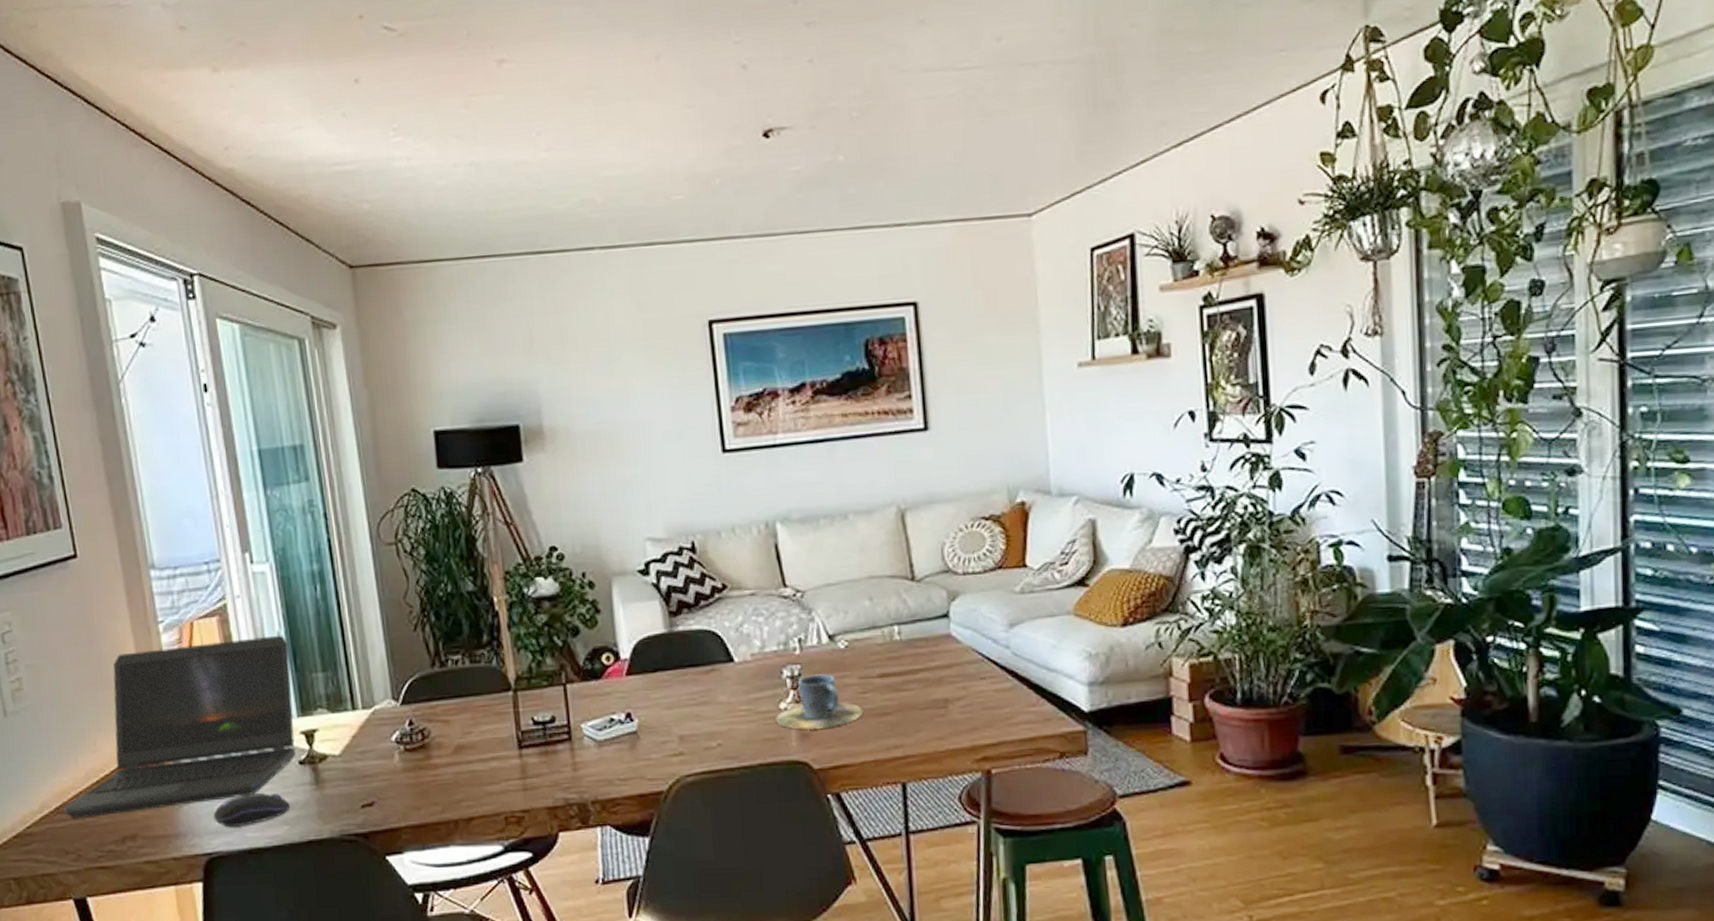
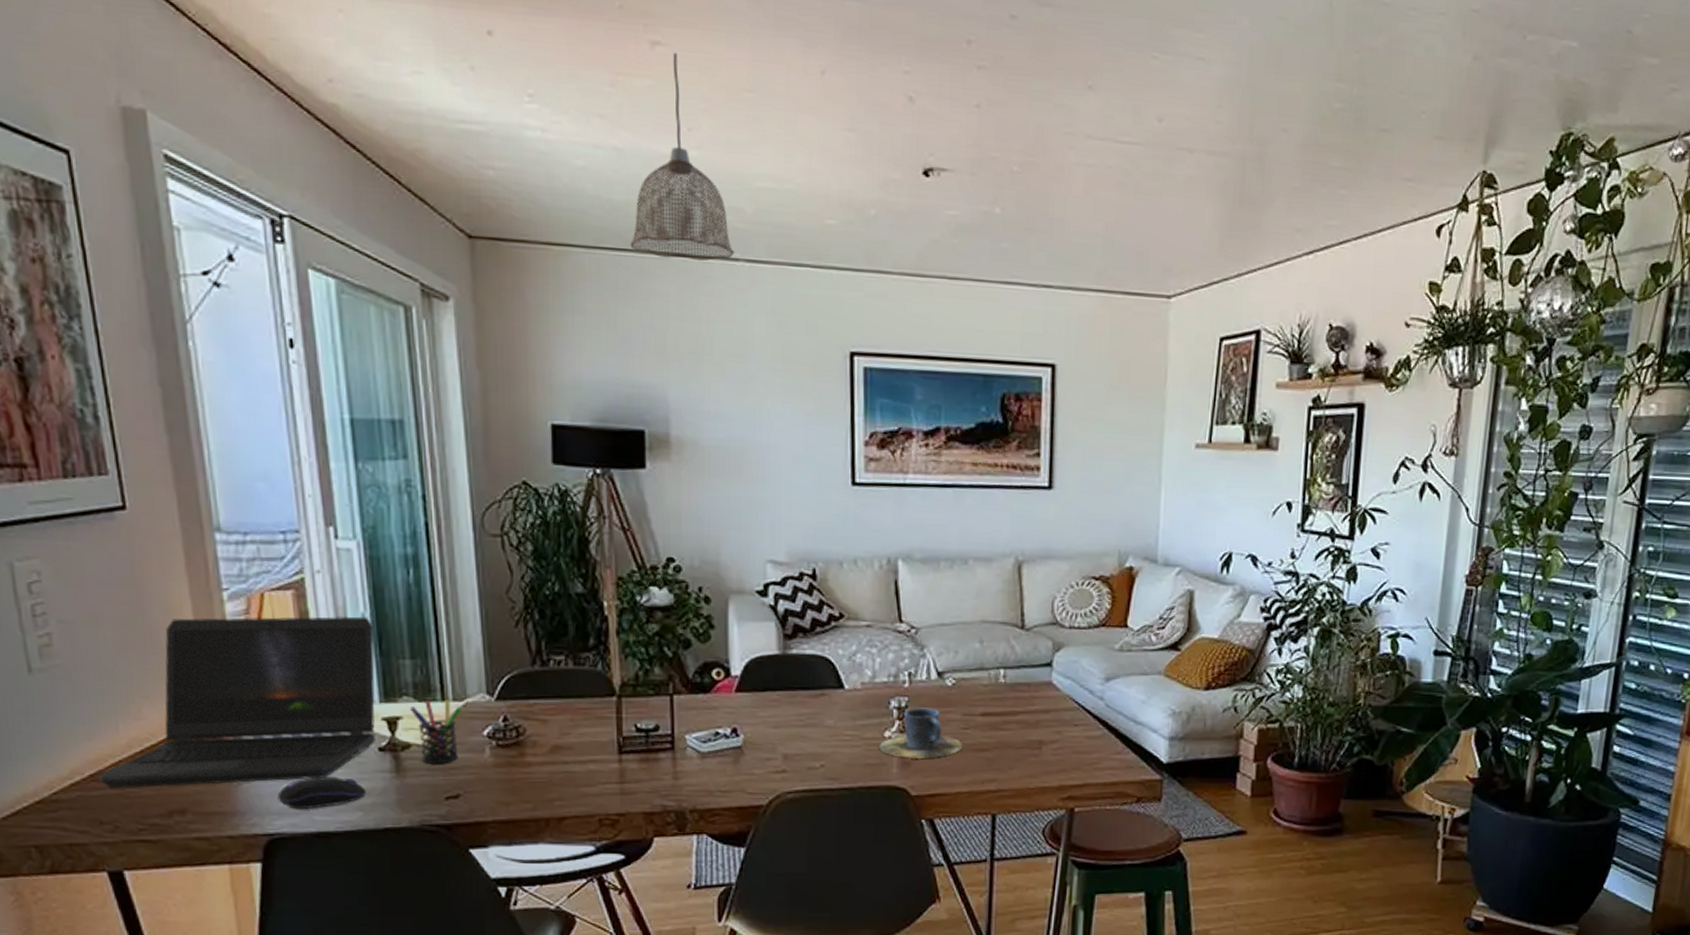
pen holder: none [325,708,371,774] -> present [410,699,461,765]
pendant lamp: none [493,65,589,258] -> present [630,52,734,262]

